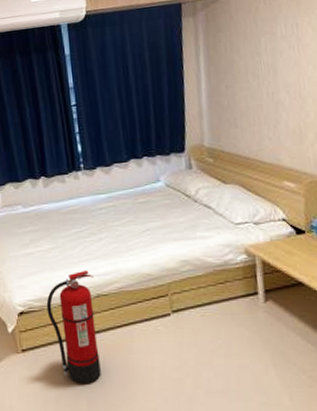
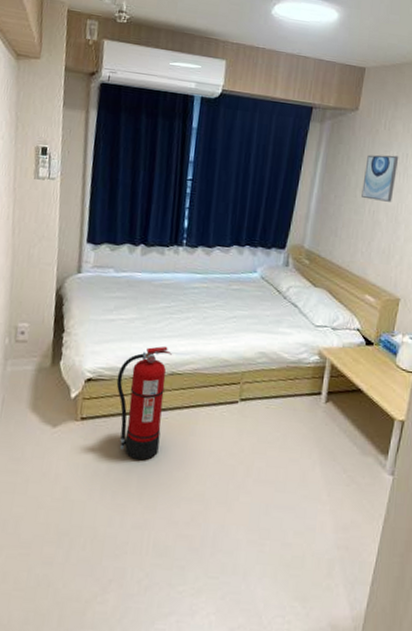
wall art: none [252,28,291,82] -> present [361,154,399,202]

